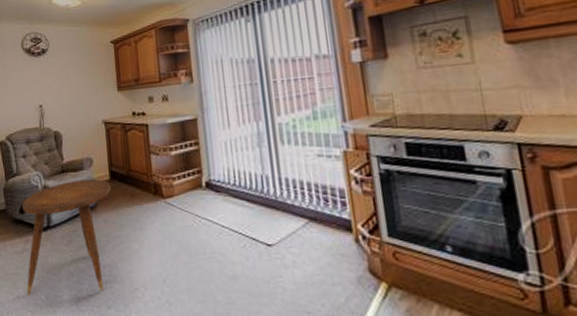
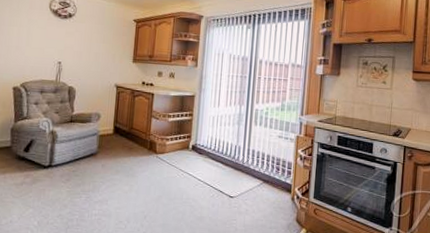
side table: present [22,179,112,295] -> none [20,130,113,222]

